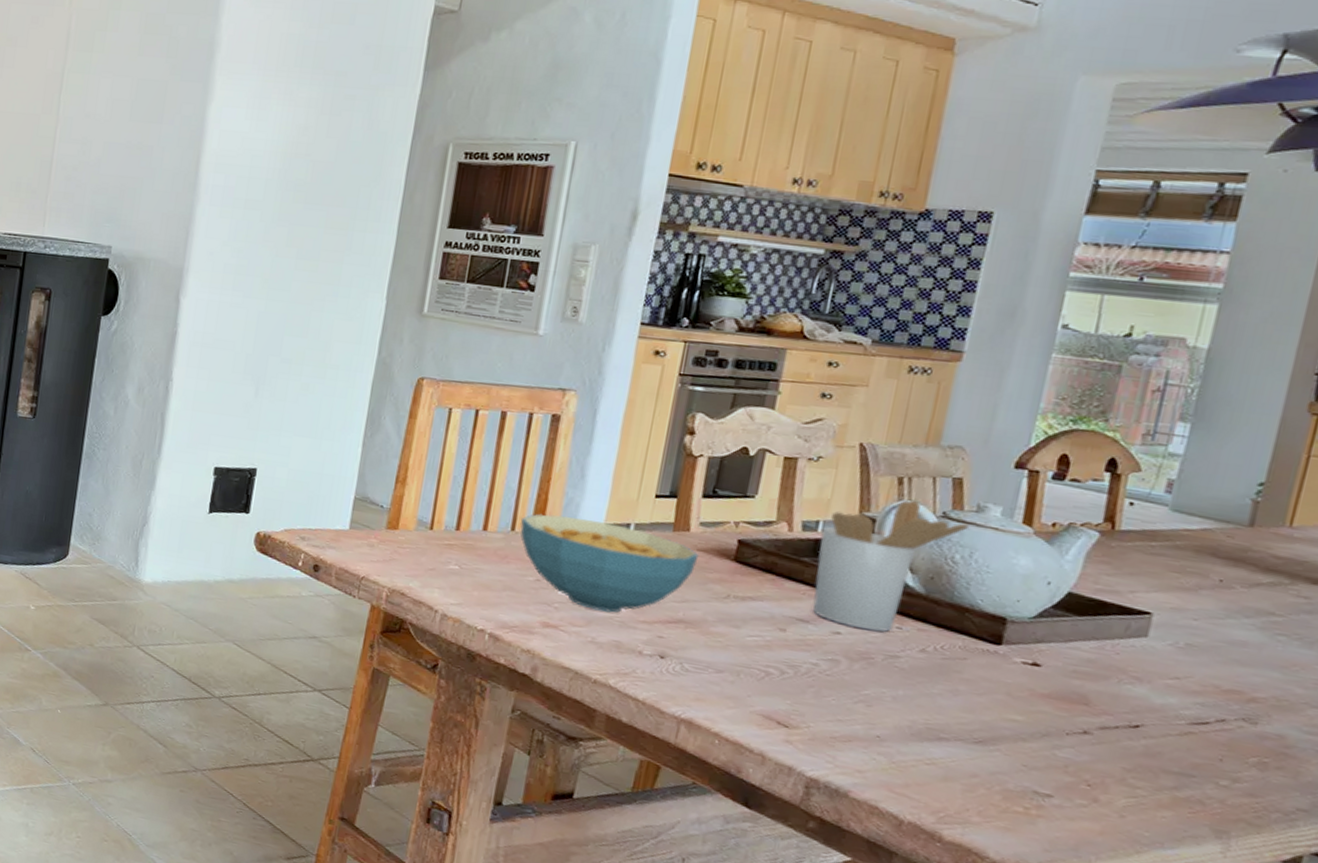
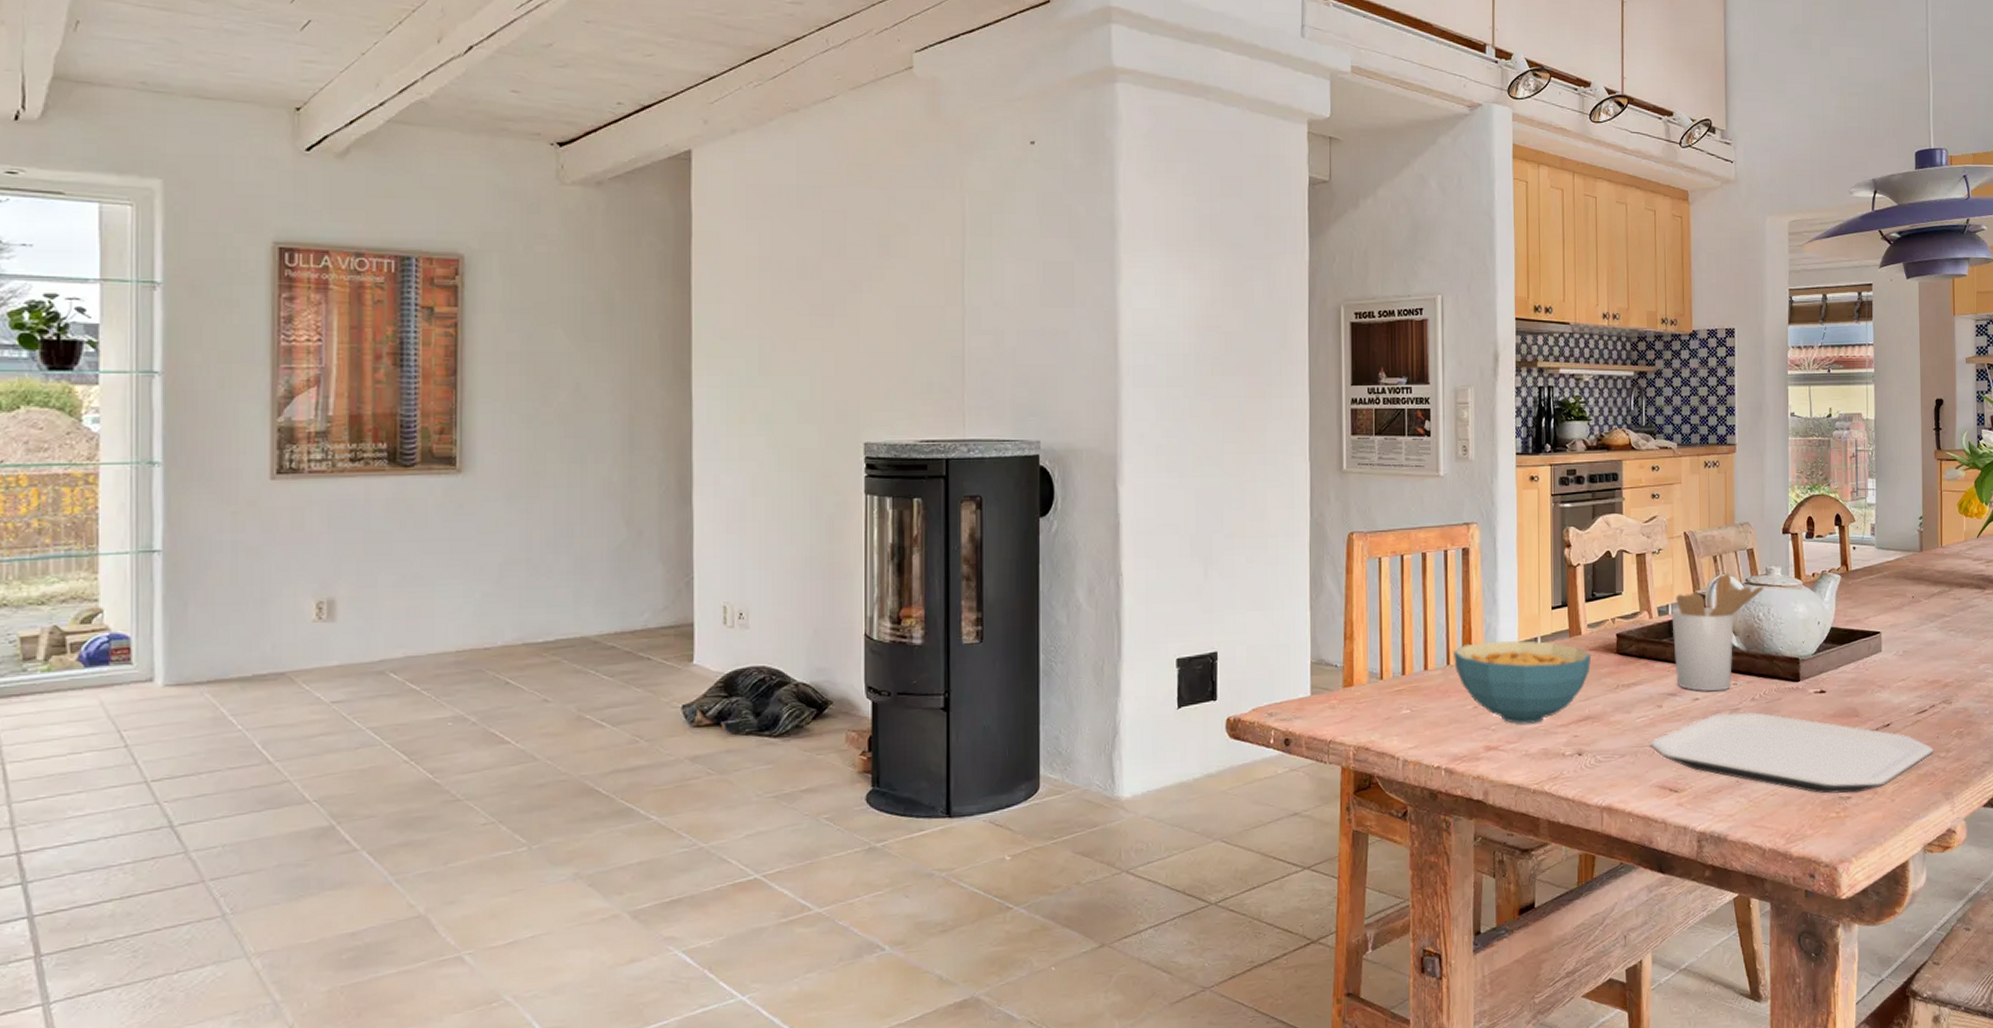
plate: none [759,655,1209,798] -> present [1650,712,1934,794]

